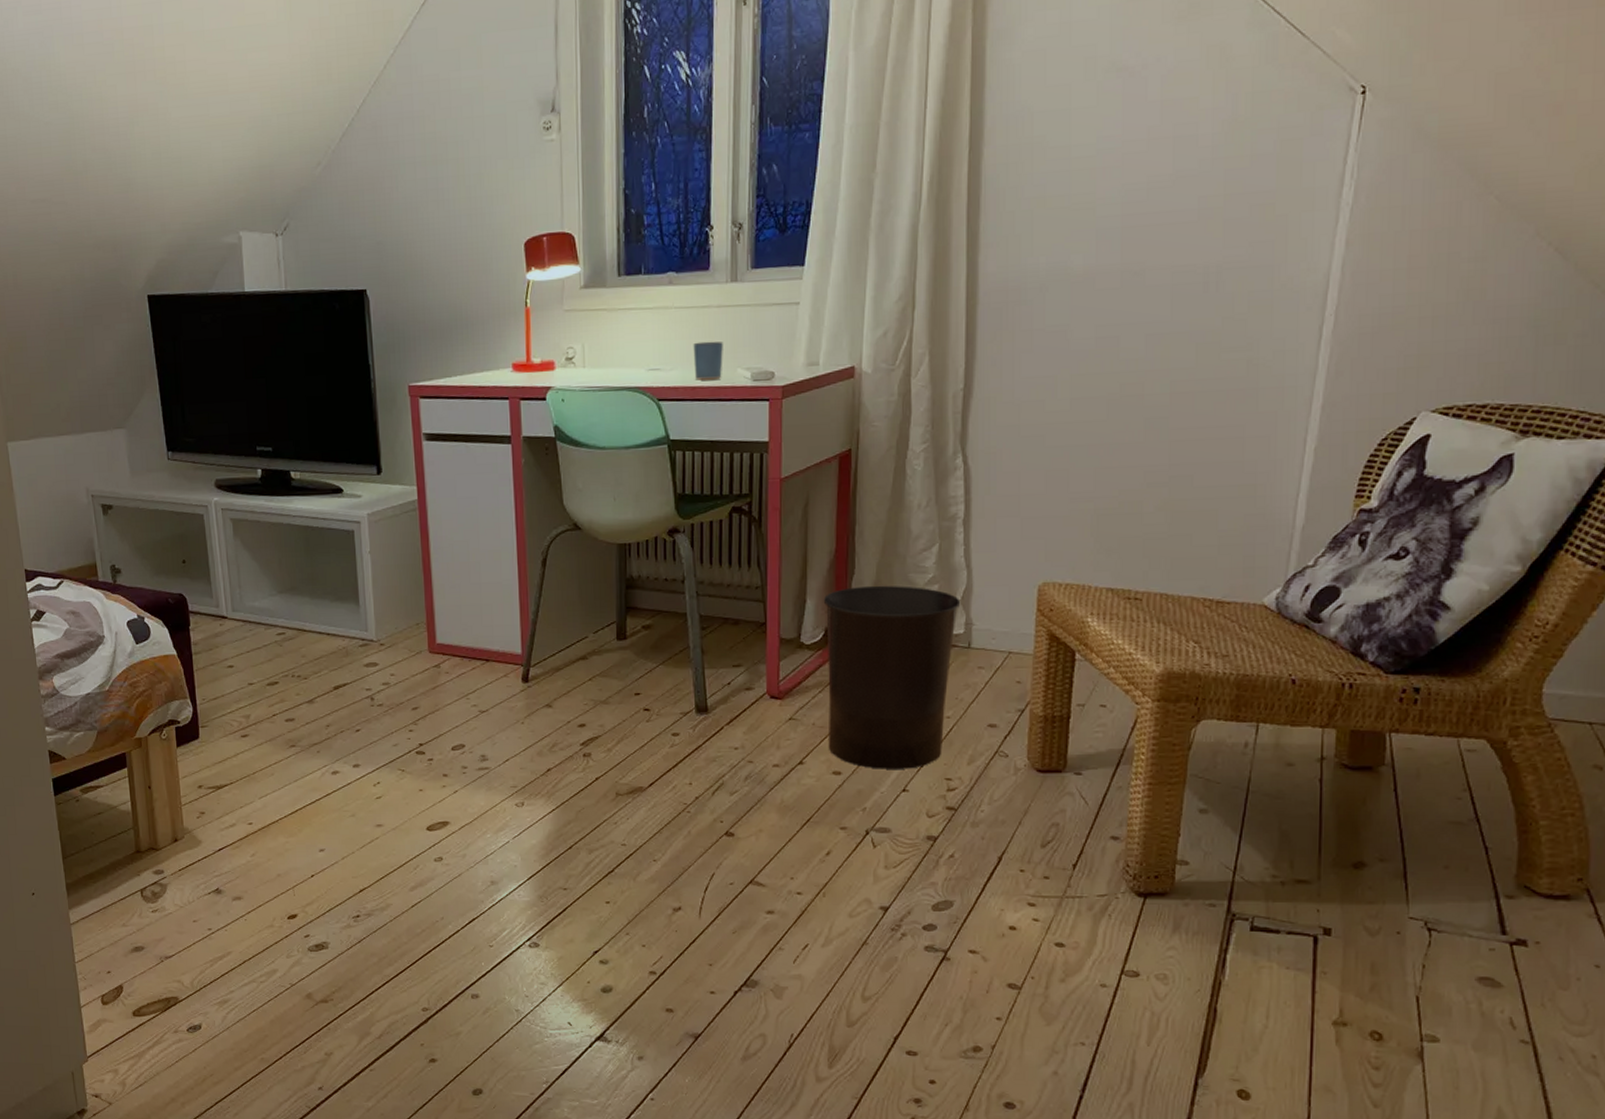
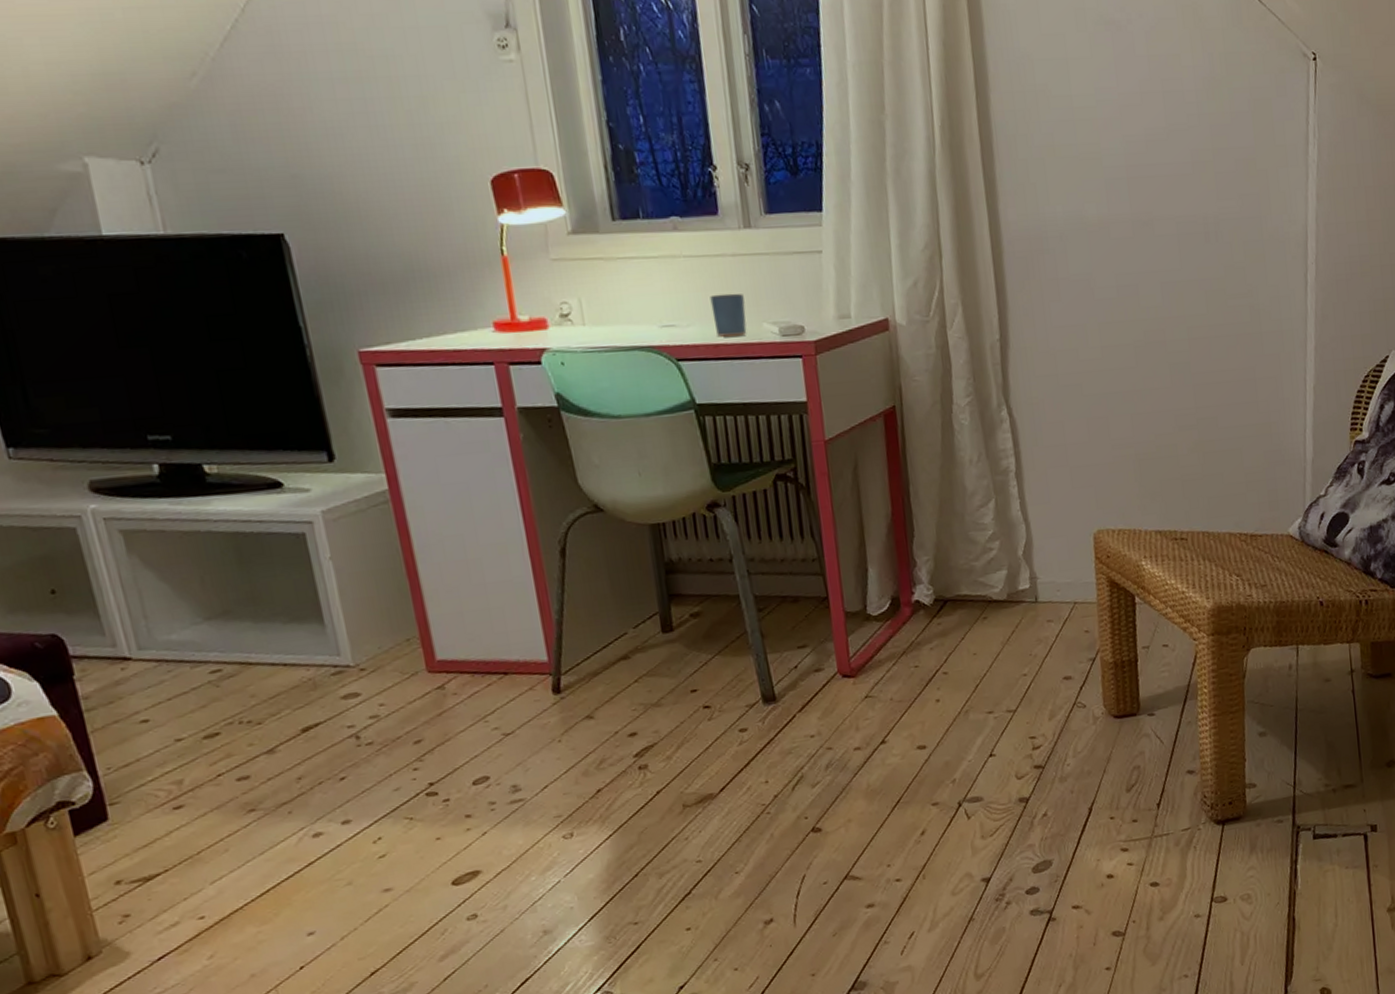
waste bin: present [823,585,961,769] -> none [885,544,1023,738]

